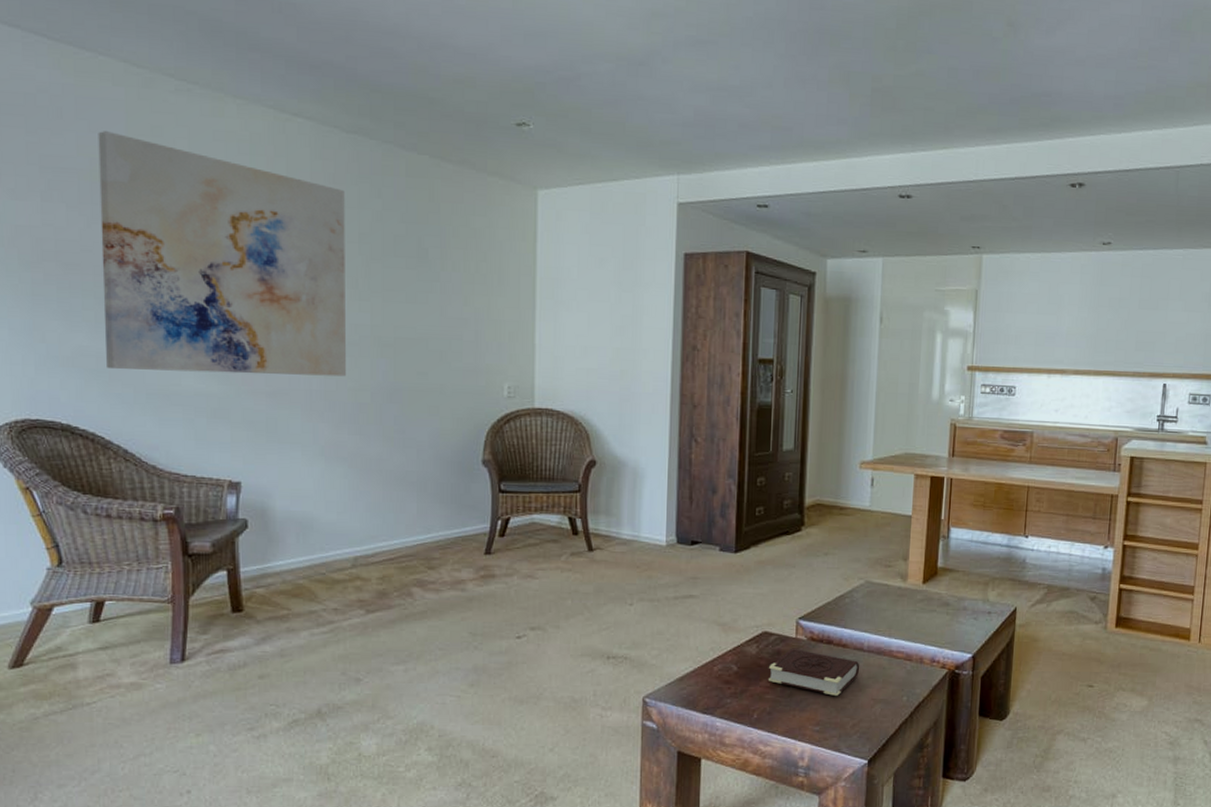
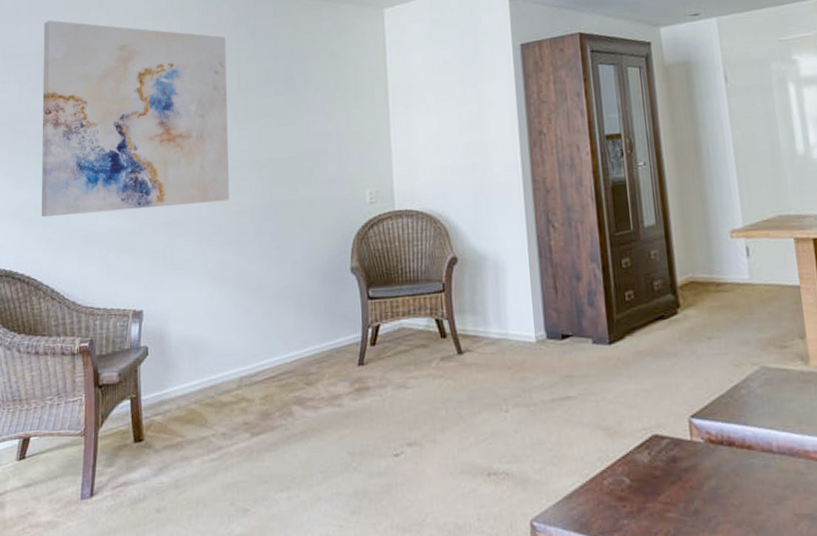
book: present [767,648,860,696] -> none [665,453,773,512]

